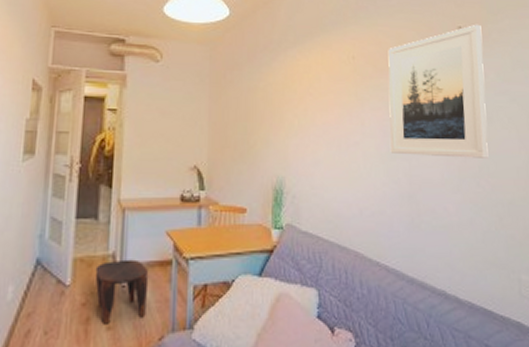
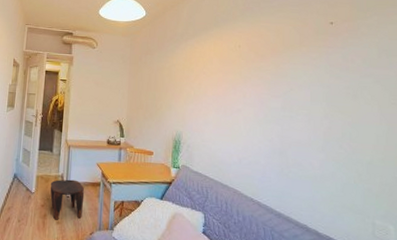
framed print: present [388,24,489,158] -> none [266,20,352,127]

